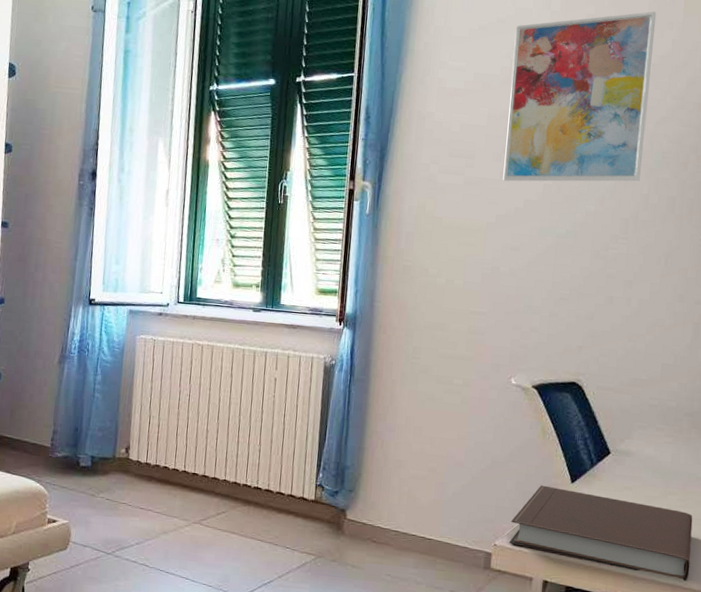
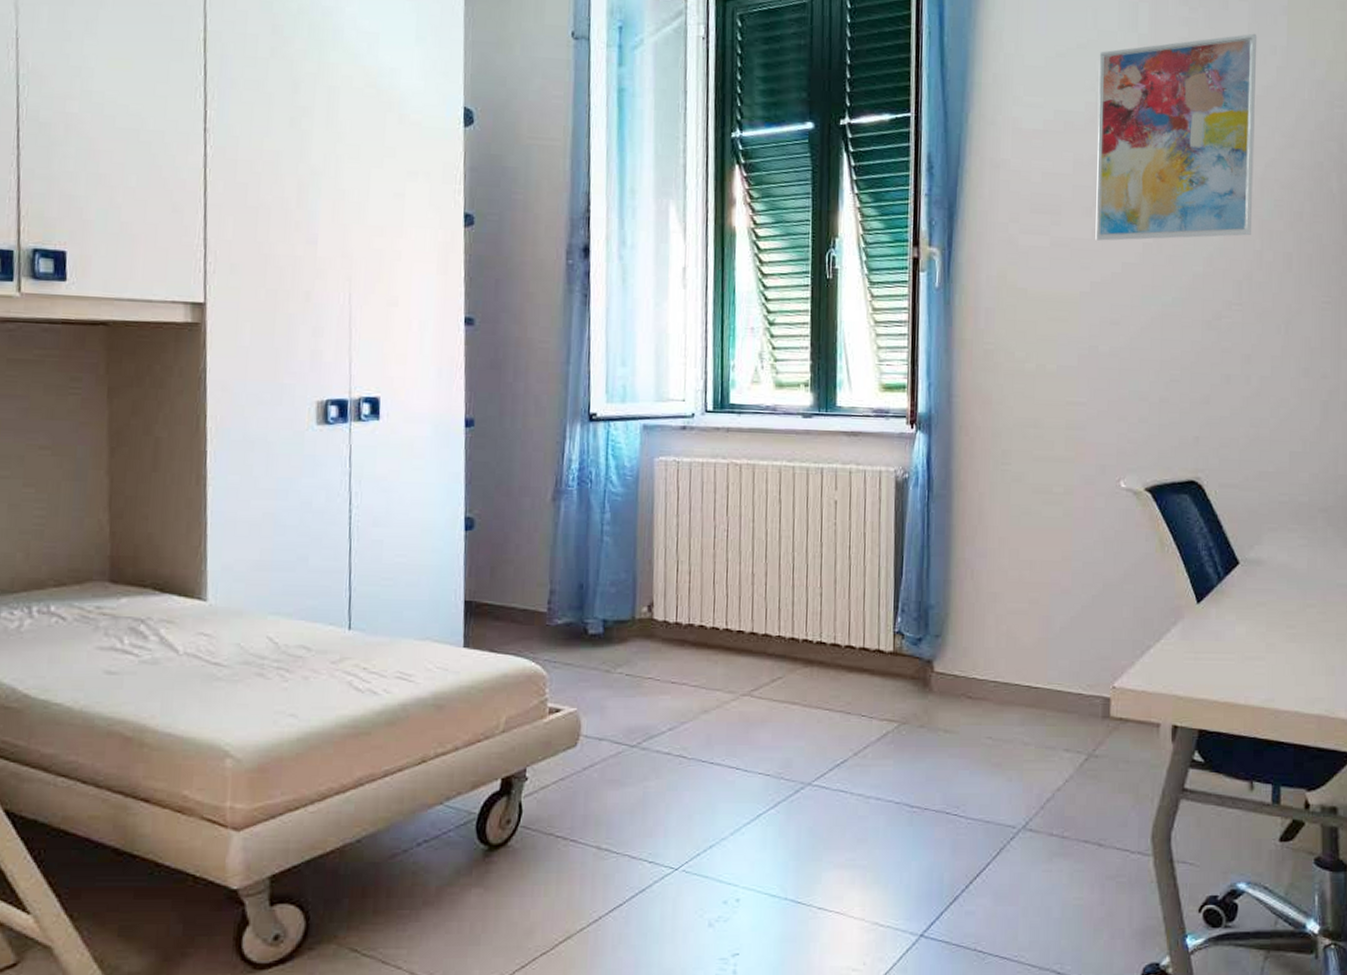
notebook: present [509,485,693,581] -> none [1130,609,1336,710]

